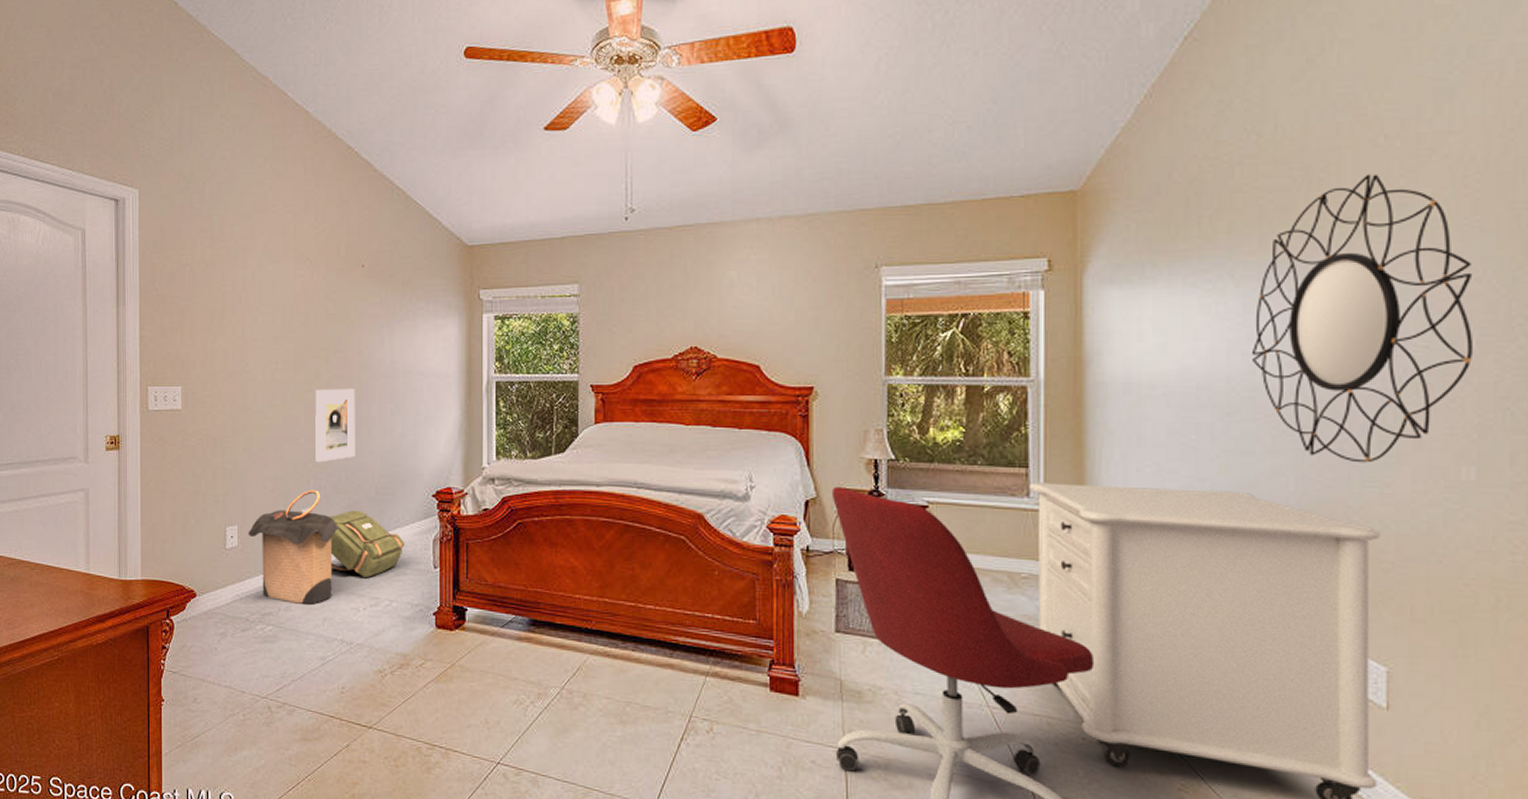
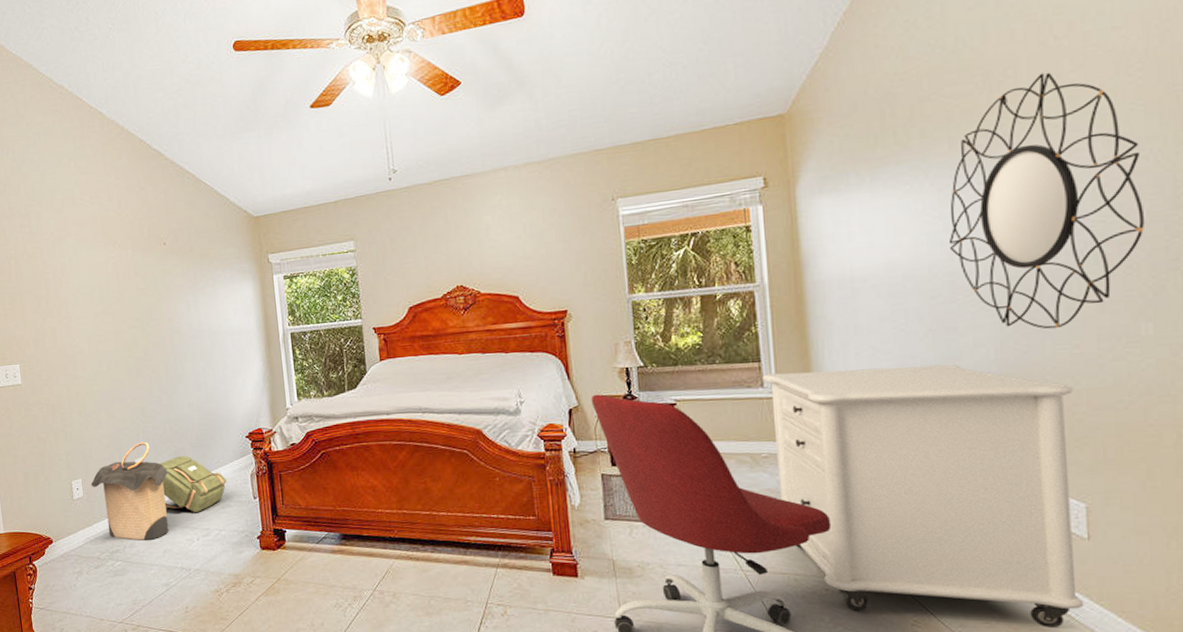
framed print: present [315,388,356,463] -> none [135,351,176,419]

